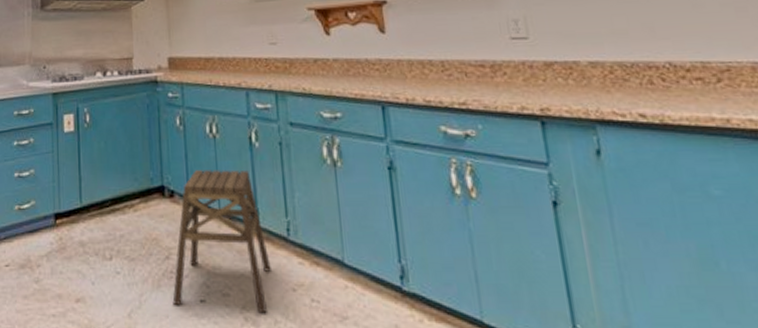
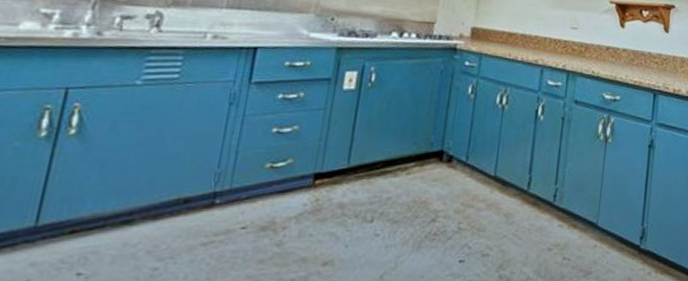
stool: present [172,169,271,314] -> none [430,138,533,272]

